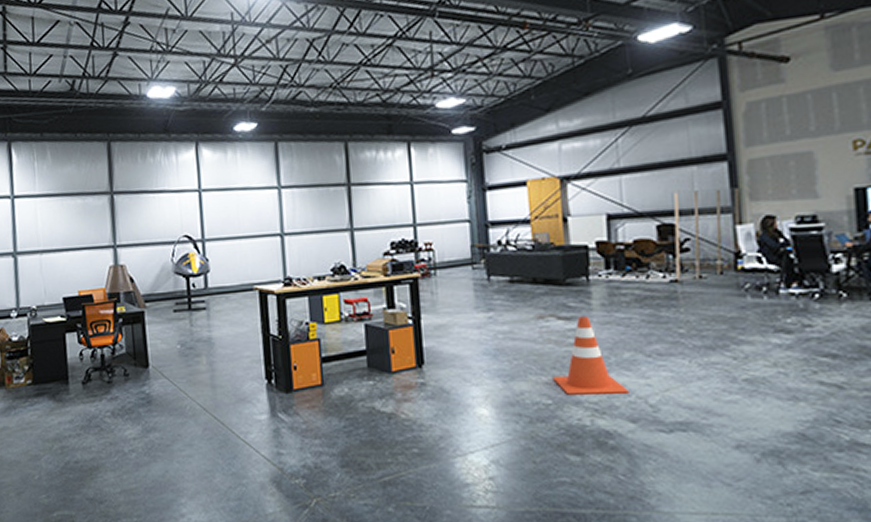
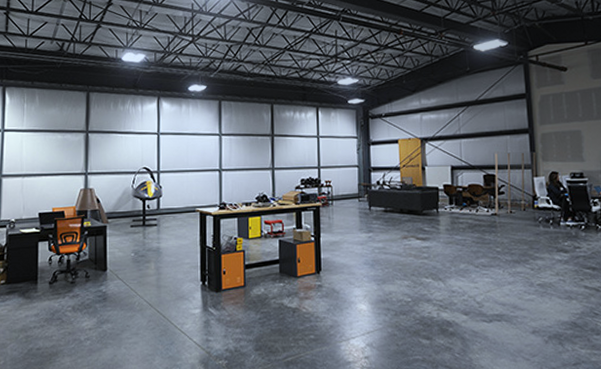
traffic cone: present [553,316,629,395] -> none [412,237,463,295]

